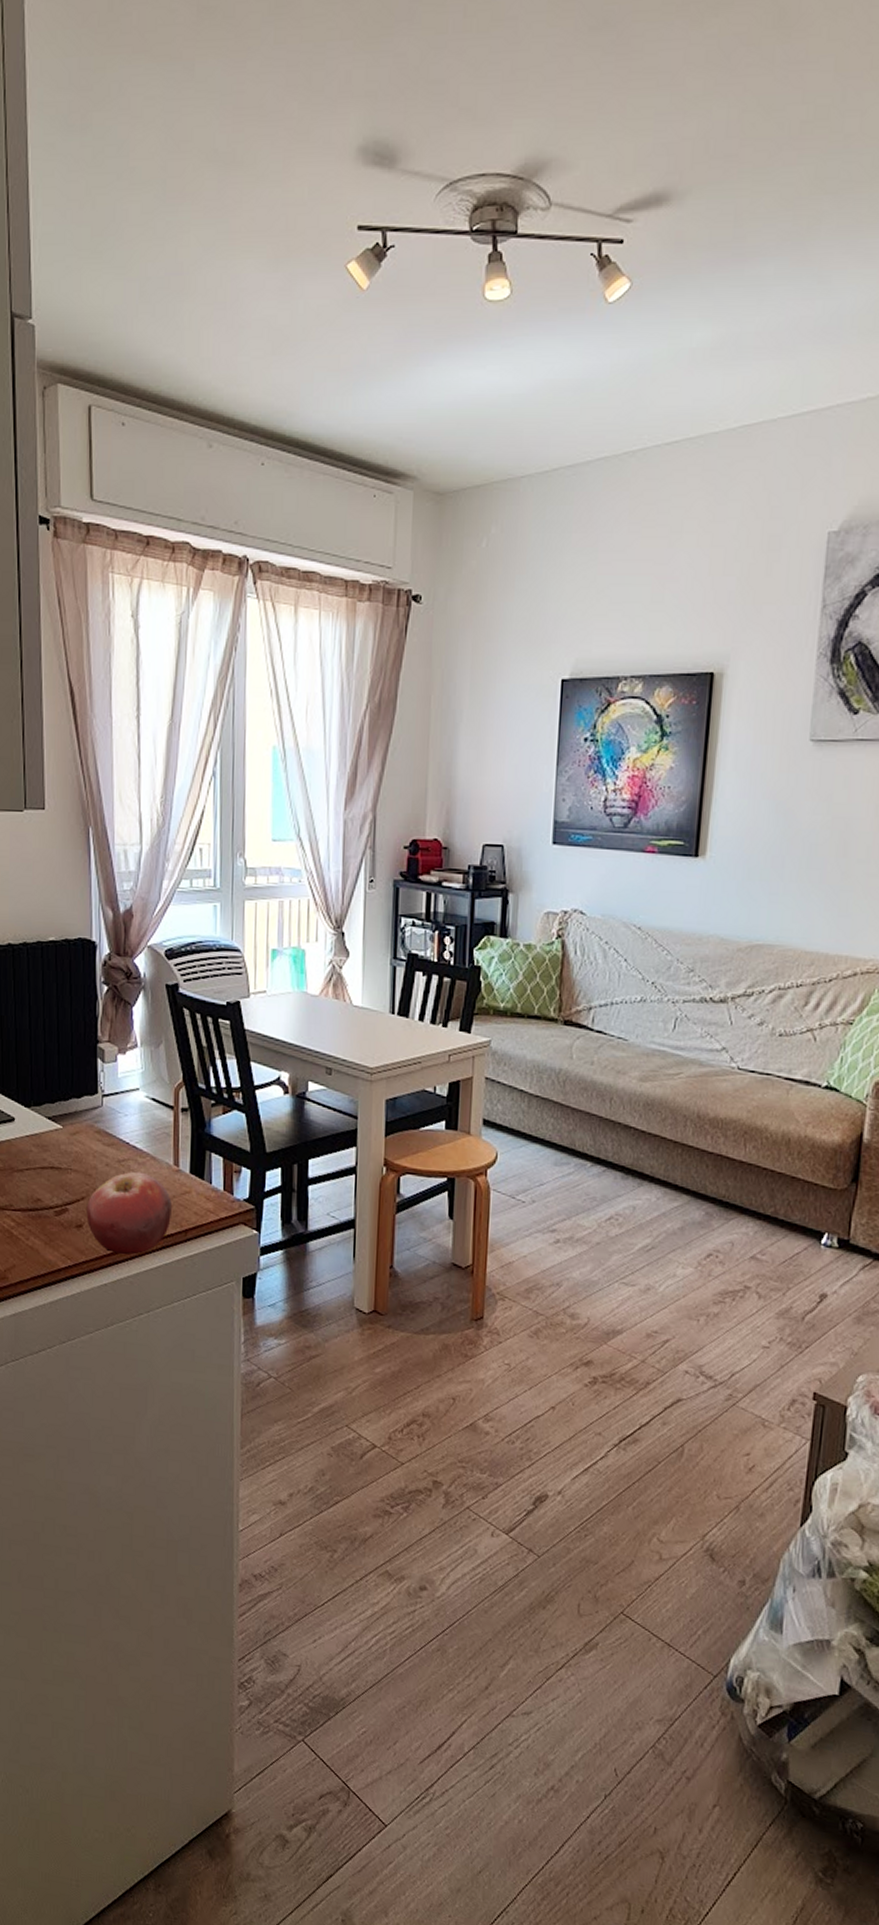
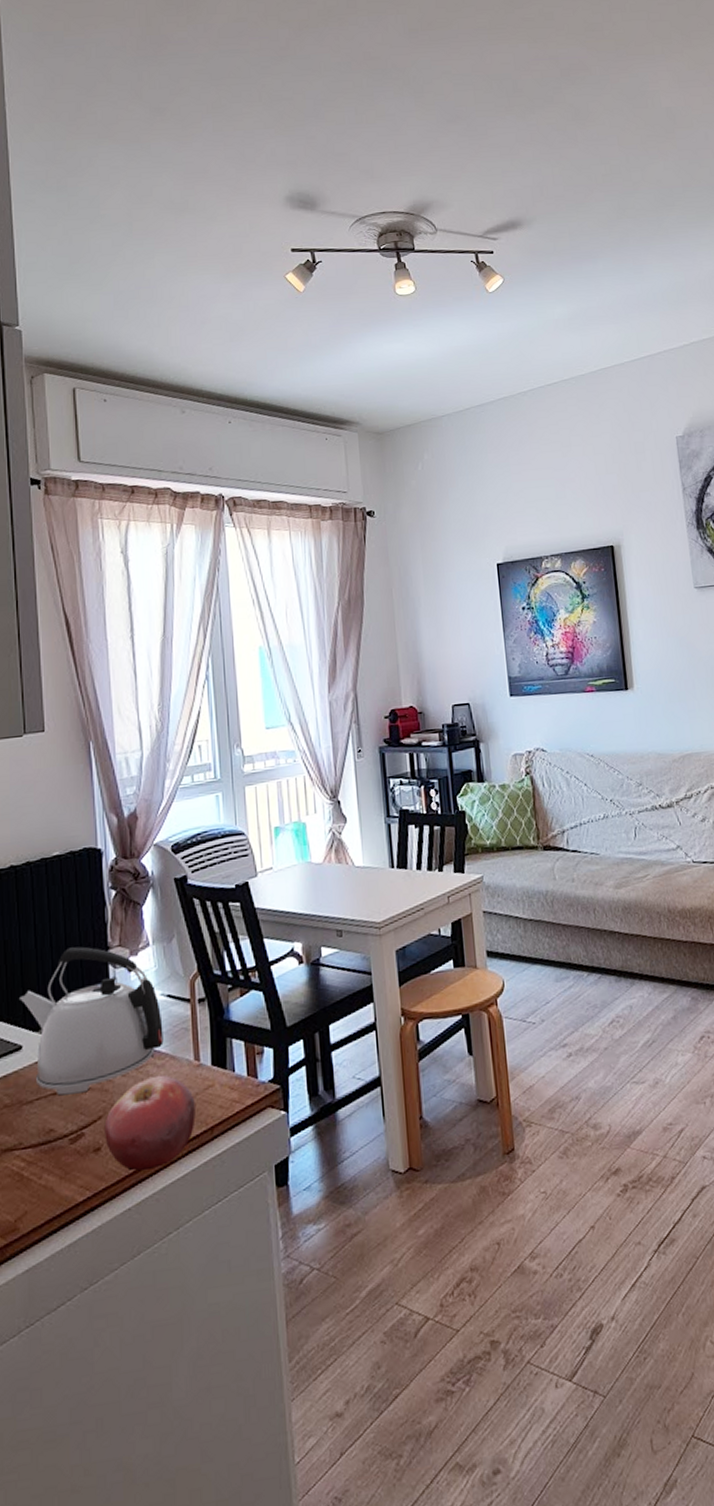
kettle: none [14,1034,146,1173] -> present [20,946,164,1096]

